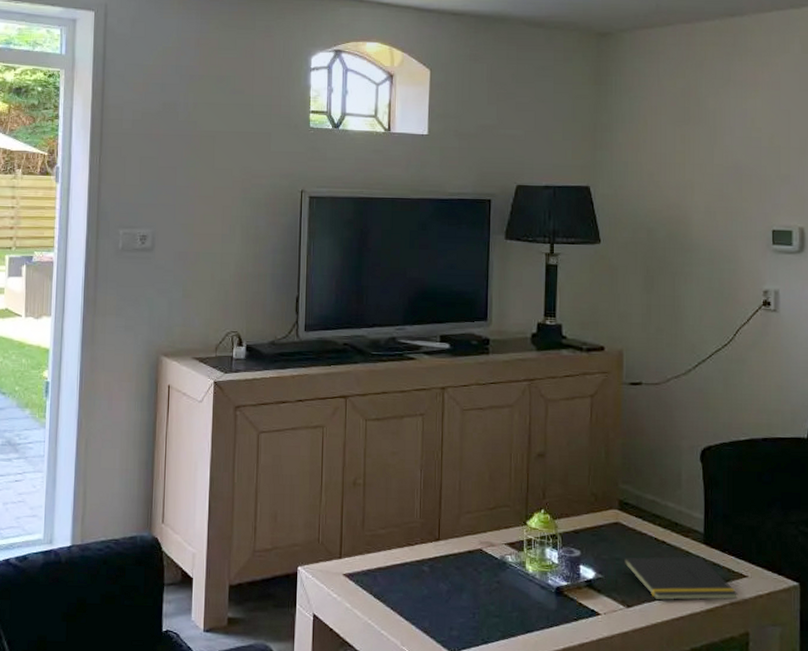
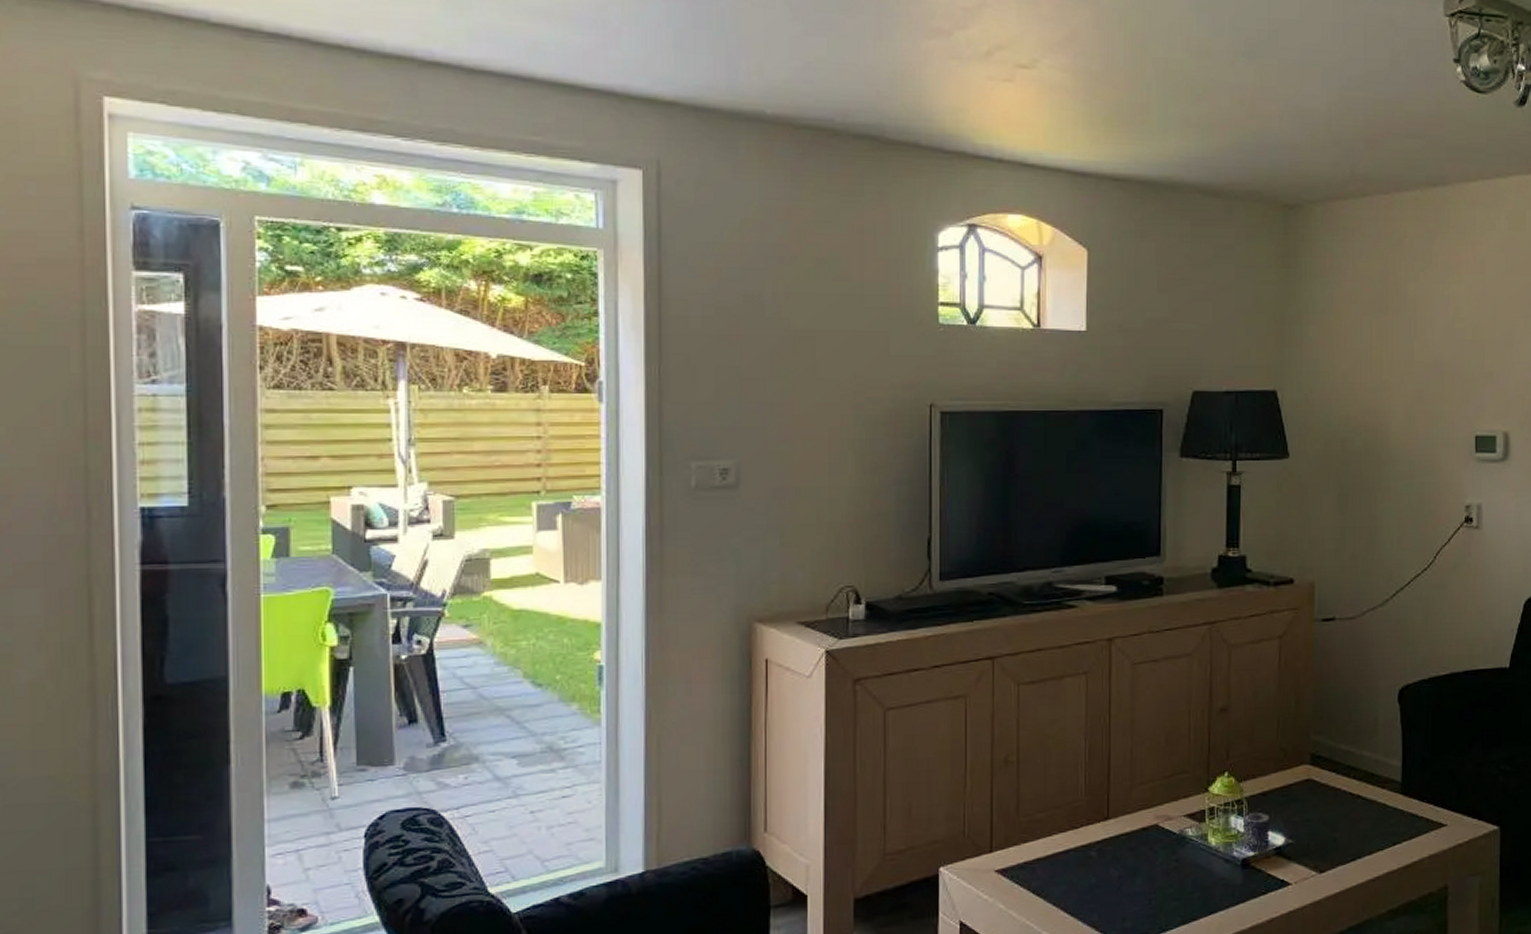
notepad: present [622,556,738,601] -> none [1314,808,1437,862]

